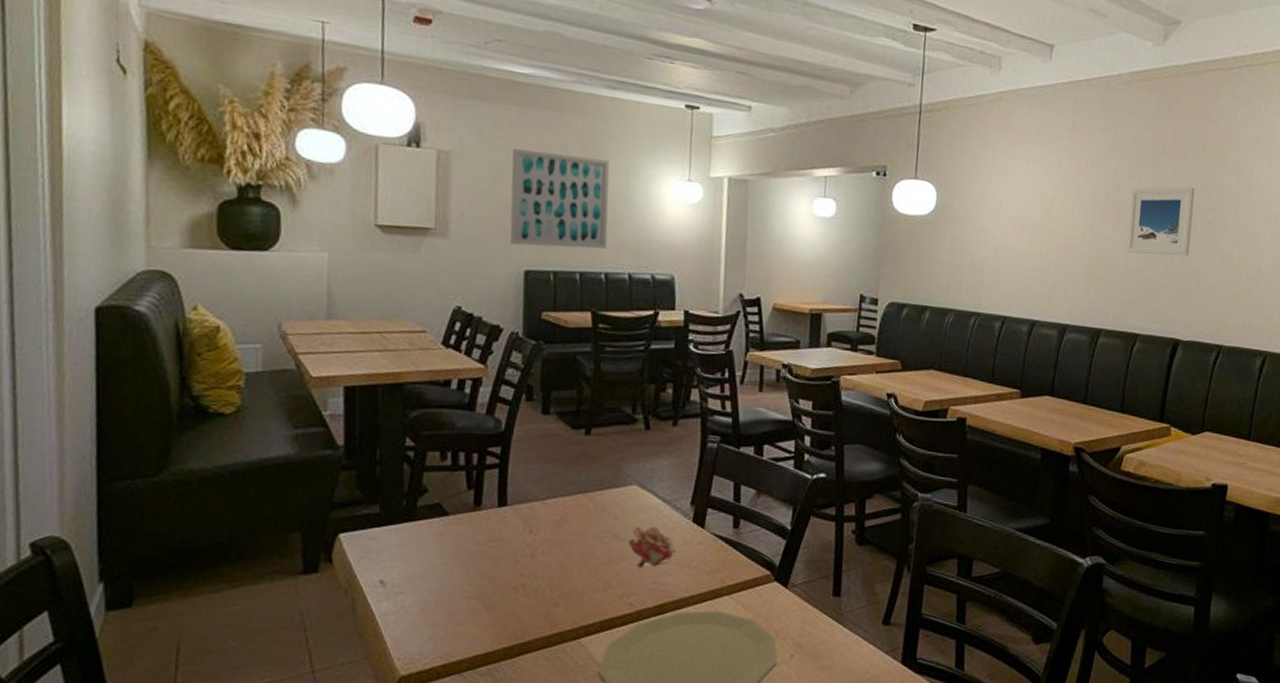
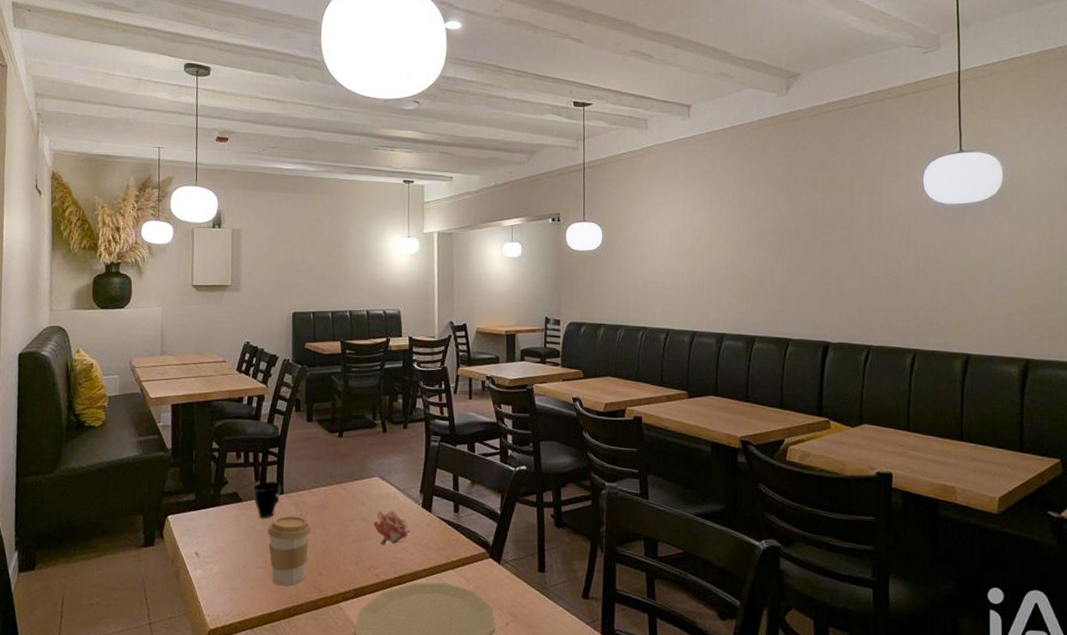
cup: none [463,489,503,537] -> present [253,481,281,519]
coffee cup: none [484,533,545,620] -> present [267,515,311,586]
wall art: present [510,149,610,249] -> none [282,224,351,294]
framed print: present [1126,187,1195,256] -> none [770,209,830,270]

